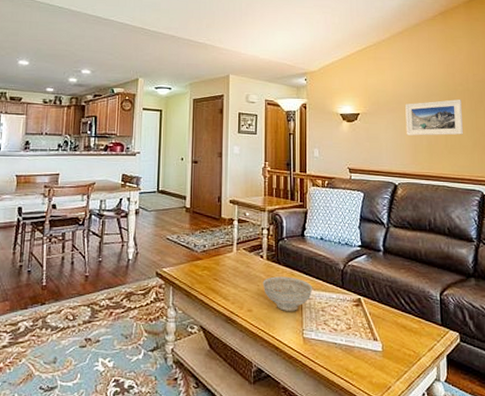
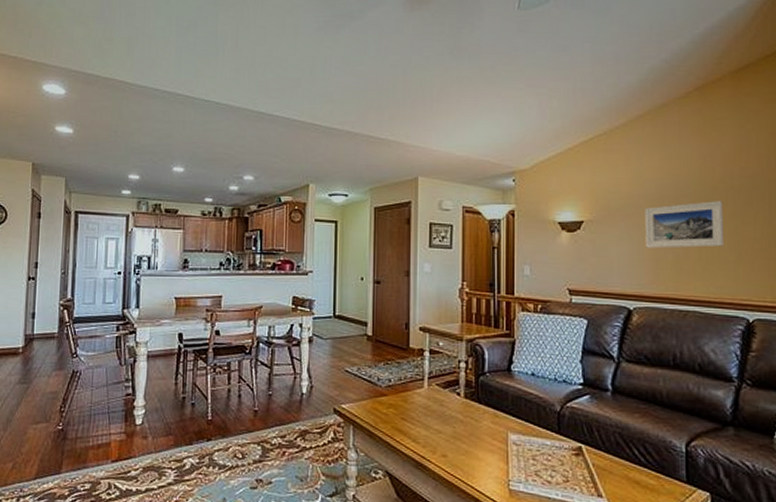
decorative bowl: present [262,276,313,311] -> none [459,417,522,459]

